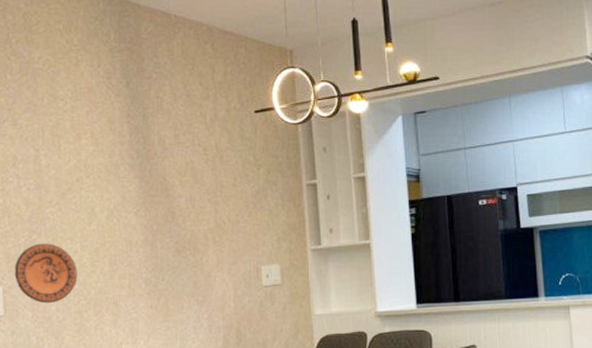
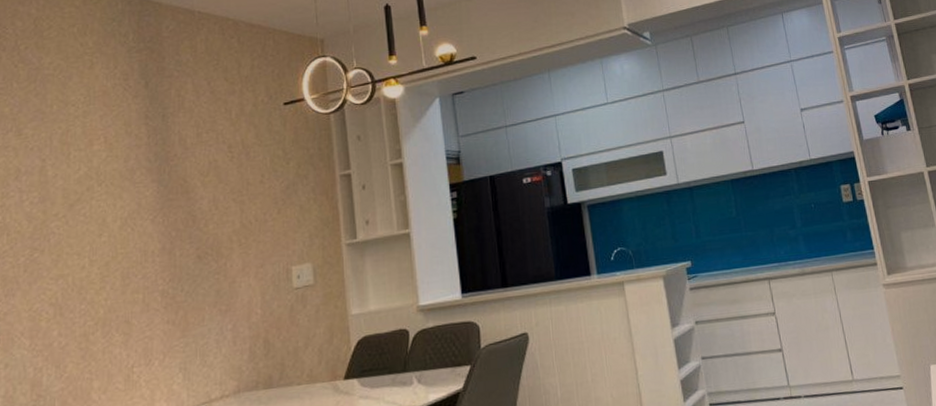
decorative plate: present [14,243,78,304] -> none [11,260,84,329]

